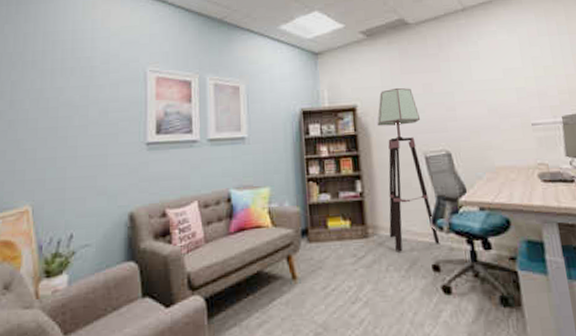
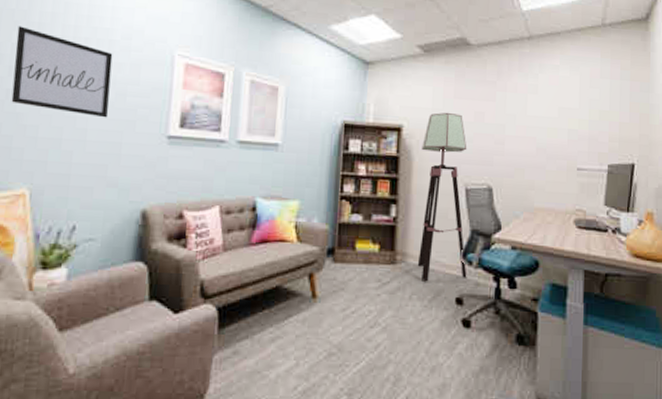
wall art: none [13,65,95,135] -> present [11,26,113,118]

